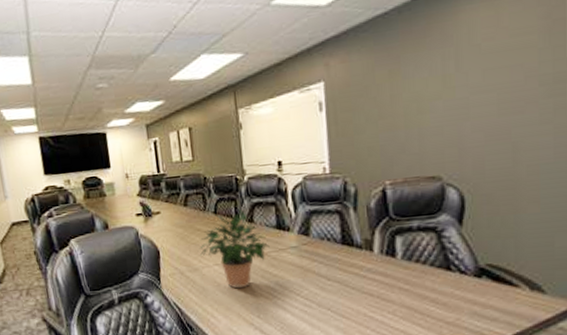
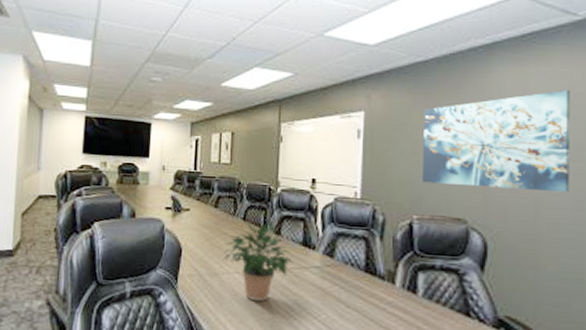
wall art: none [388,16,550,146] -> present [422,89,570,193]

